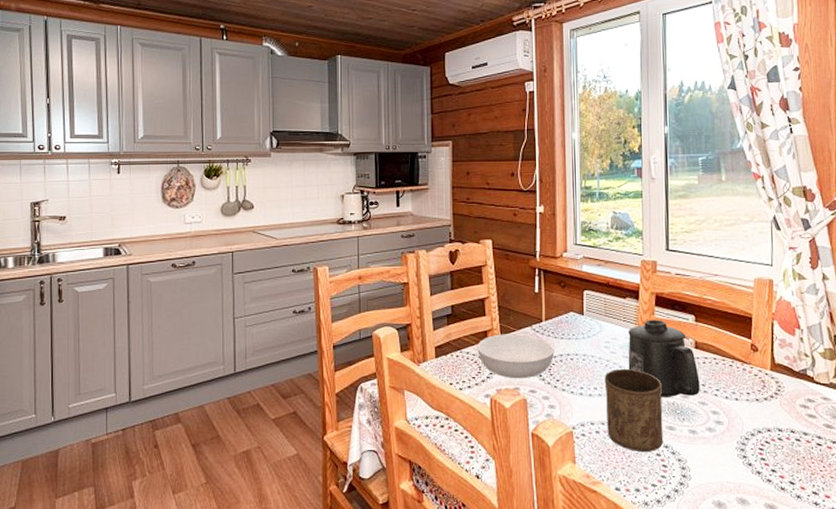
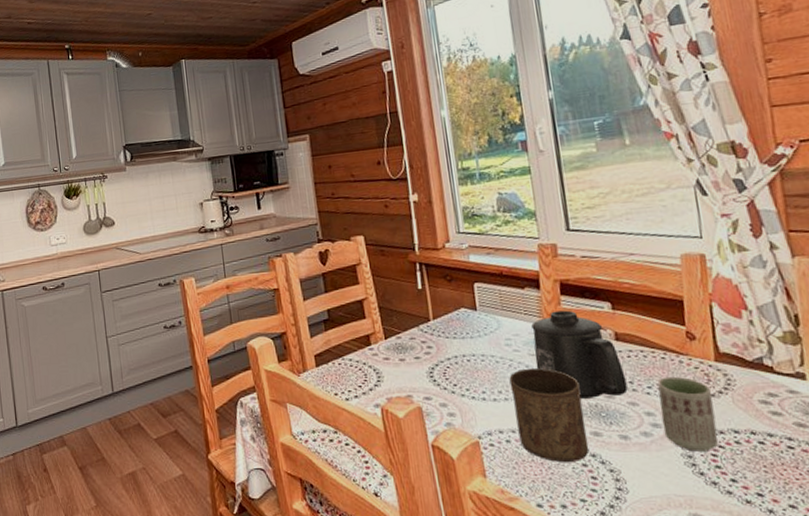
serving bowl: present [477,334,555,379] -> none [360,335,448,386]
cup: none [724,381,766,446] -> present [657,376,718,452]

